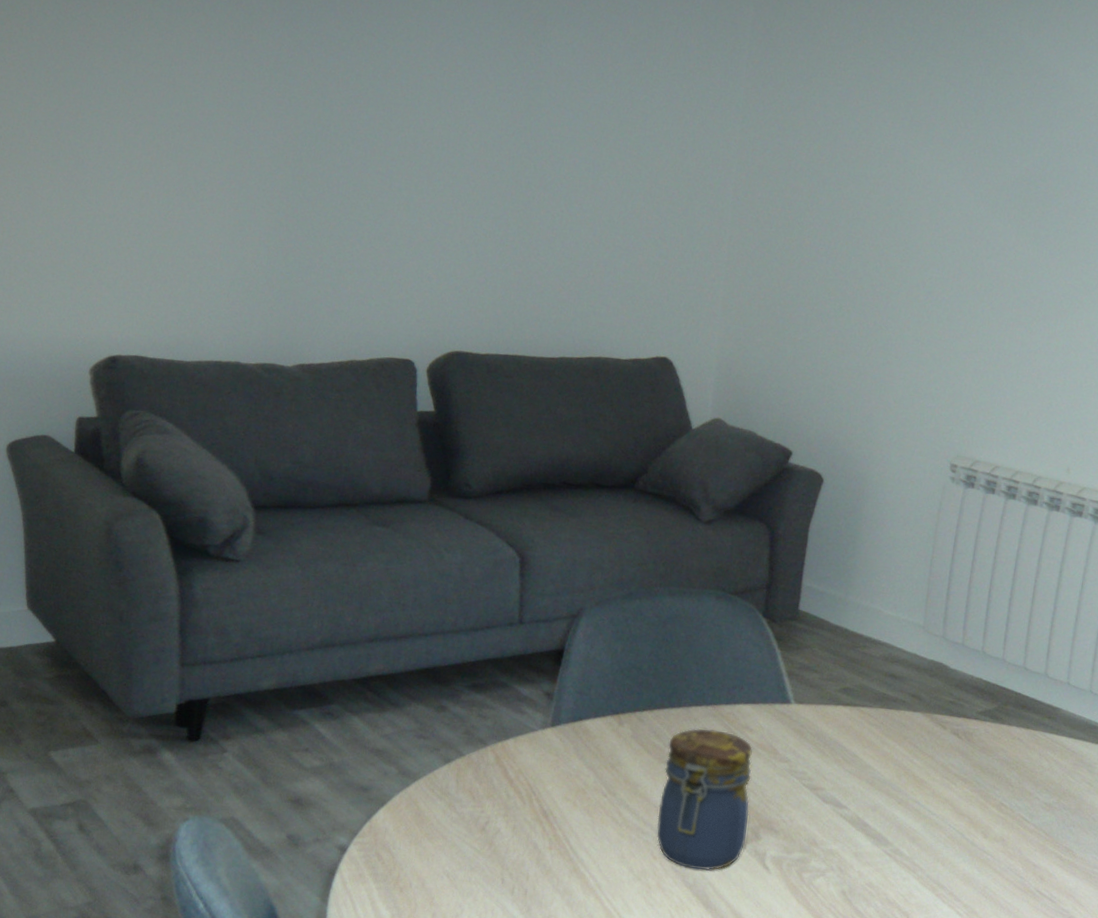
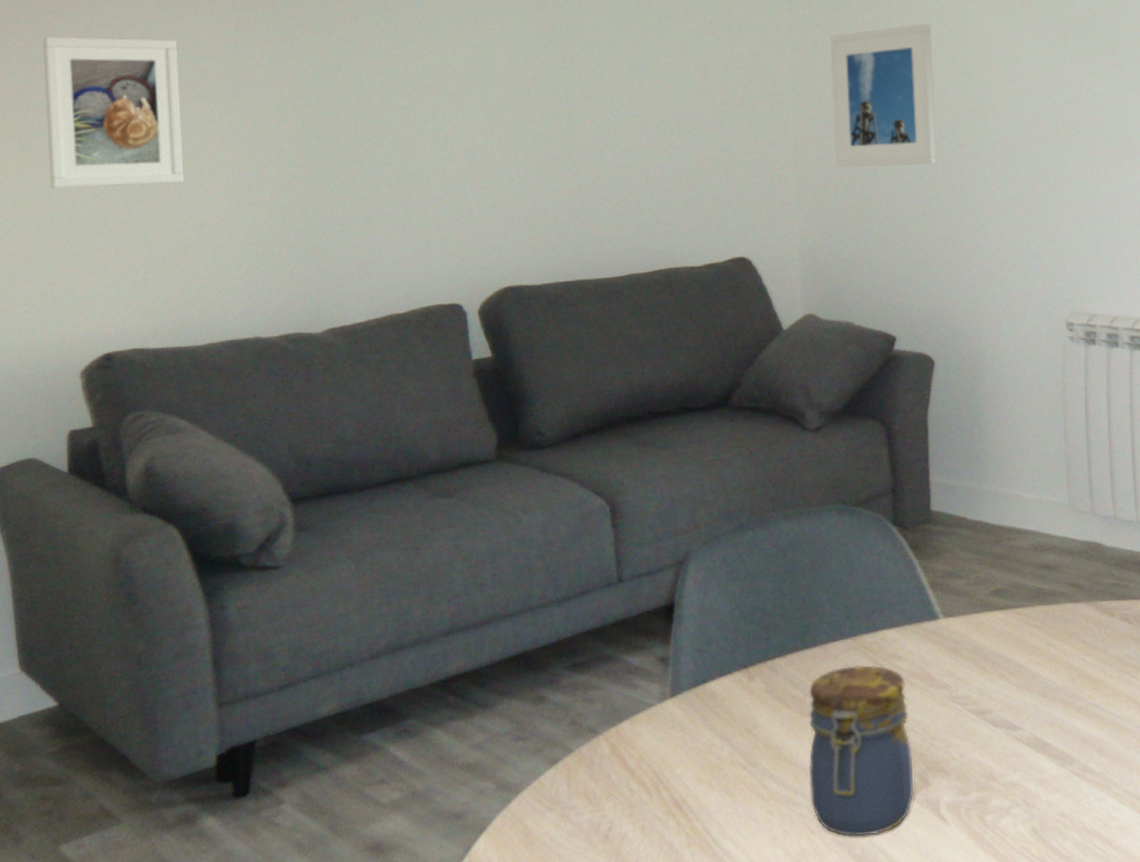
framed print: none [75,64,191,215] -> present [42,36,184,188]
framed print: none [762,160,873,298] -> present [829,23,937,167]

